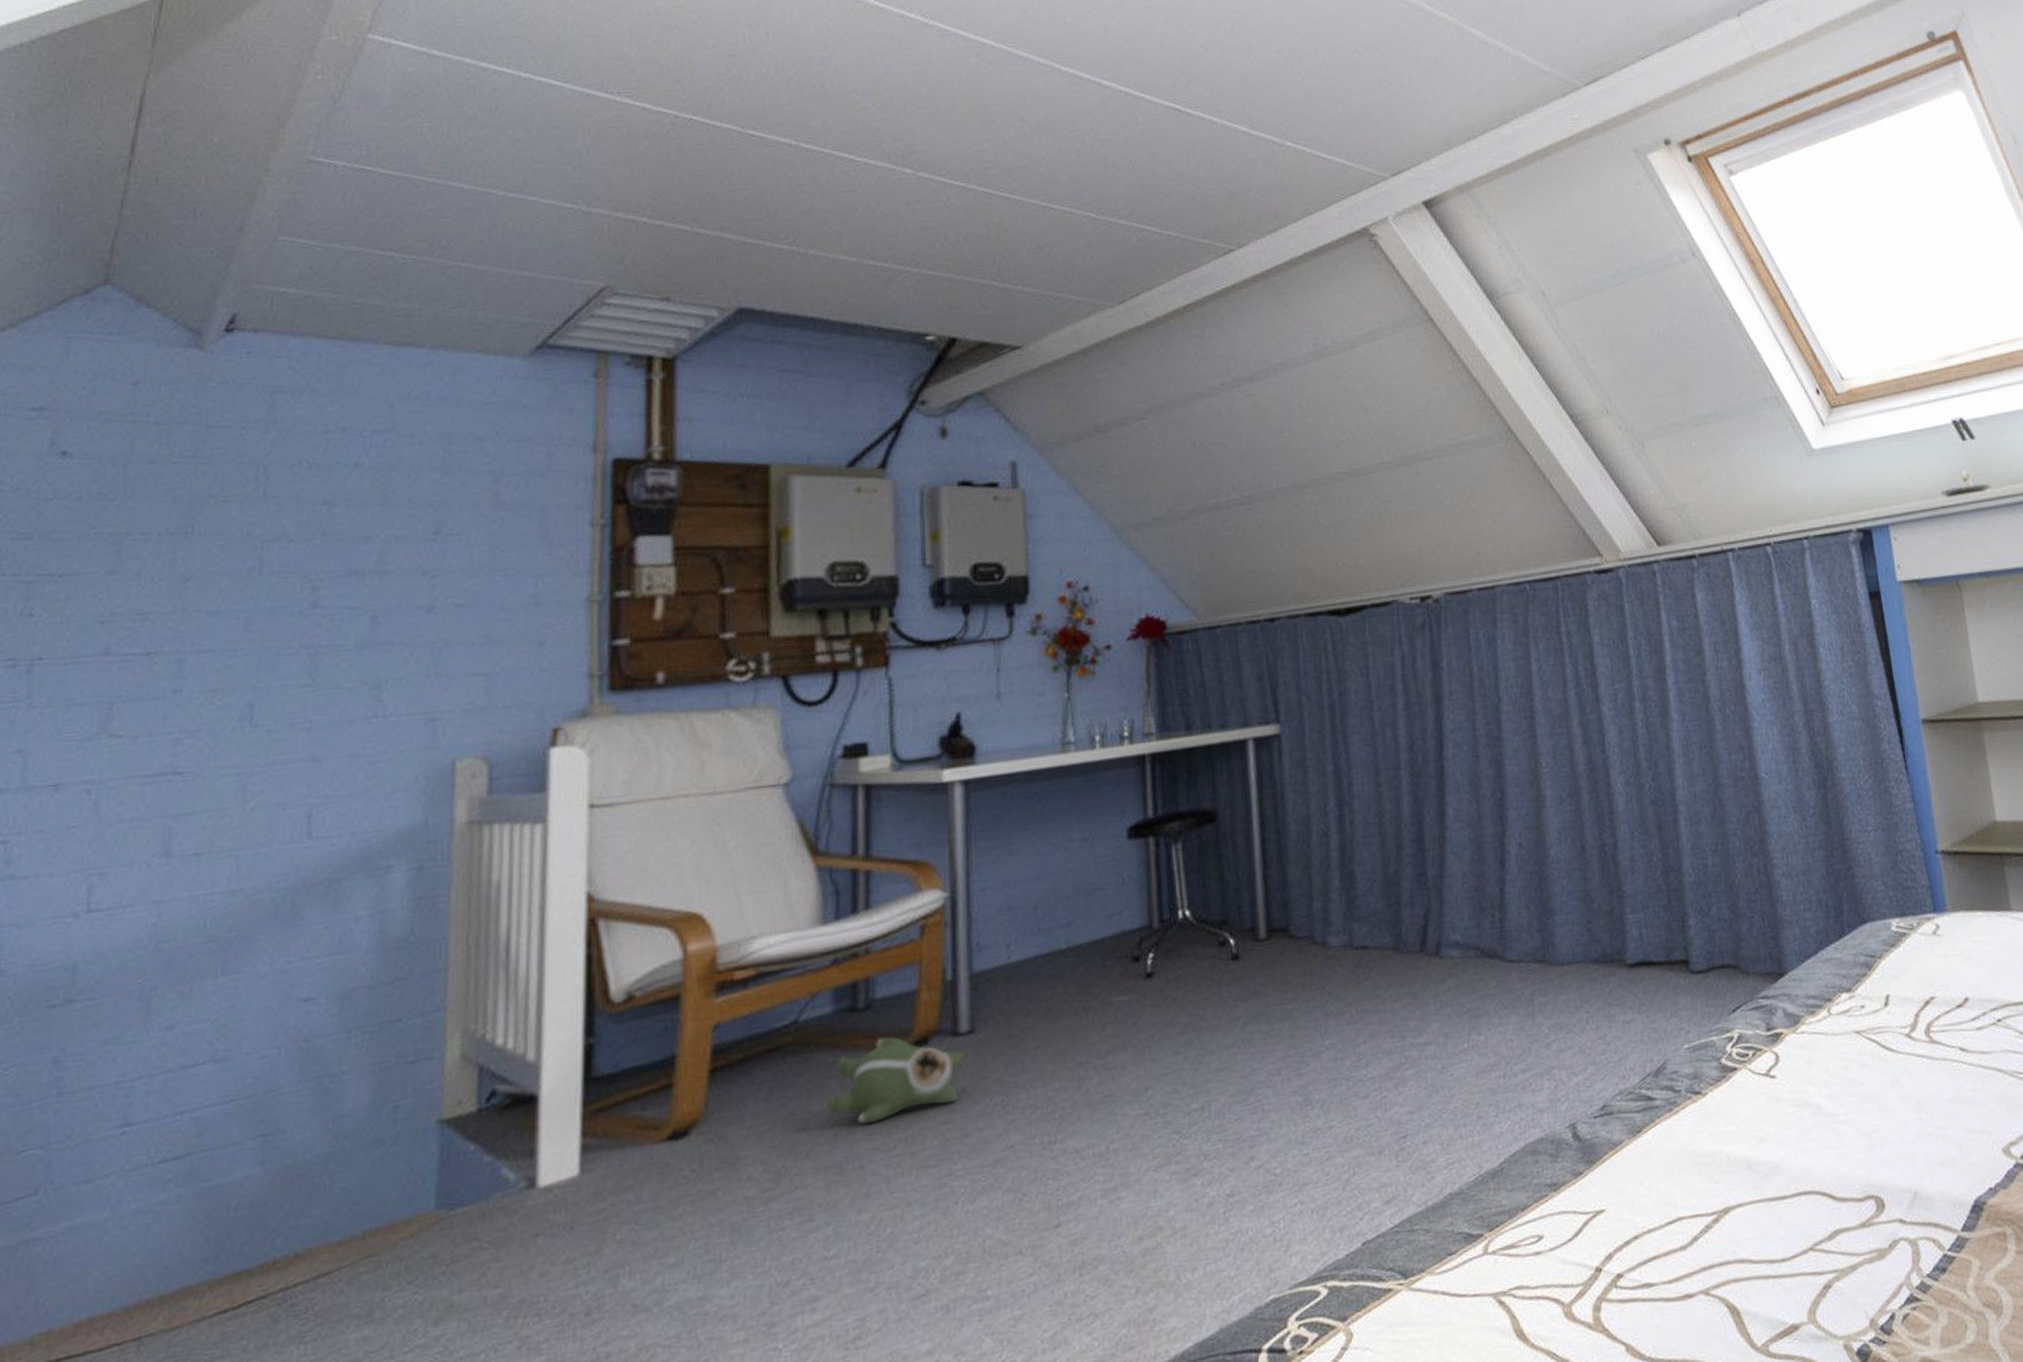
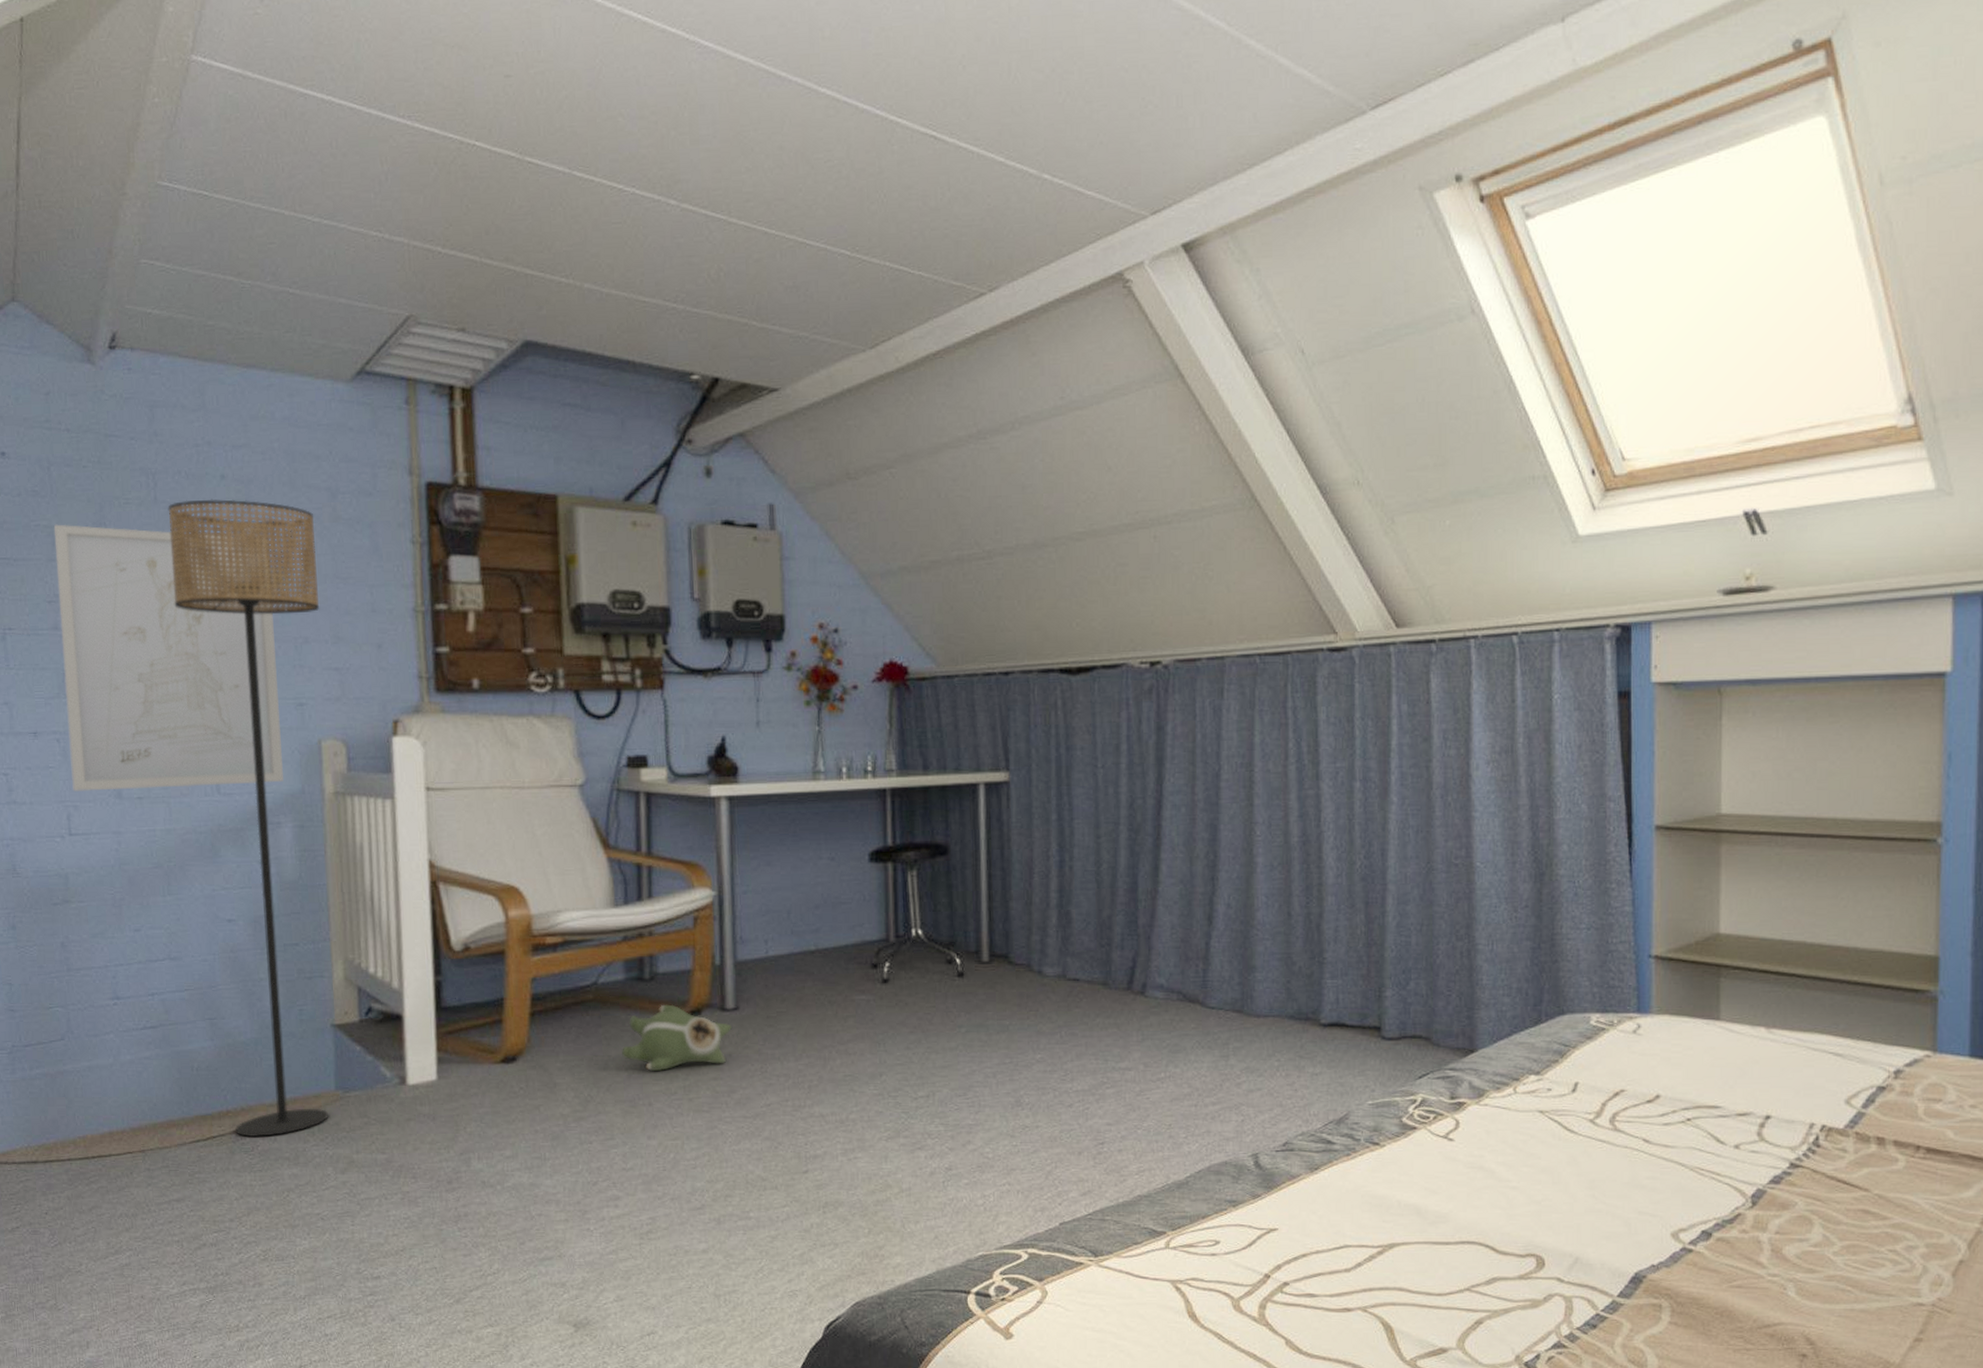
wall art: none [101,530,408,855] -> present [53,524,283,791]
floor lamp: none [275,489,470,1295] -> present [168,499,329,1138]

